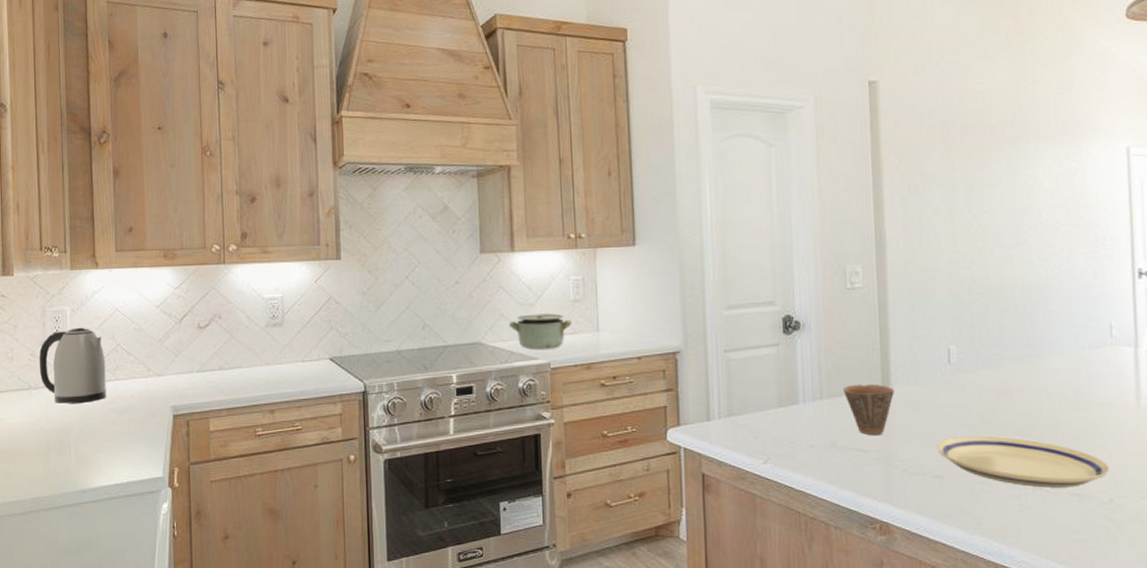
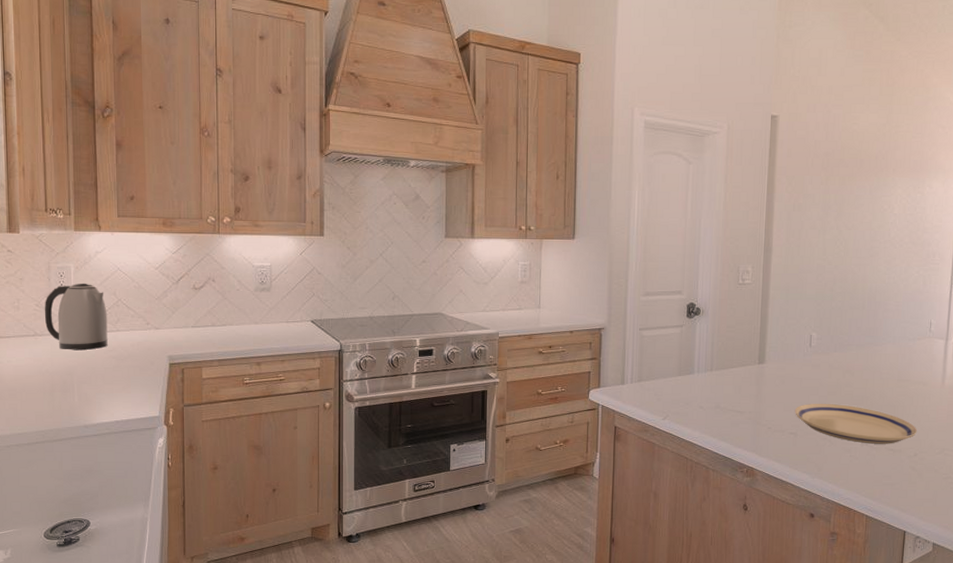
saucepan: present [509,313,572,350] -> none [467,291,518,321]
cup: present [842,383,894,436] -> none [728,360,767,401]

